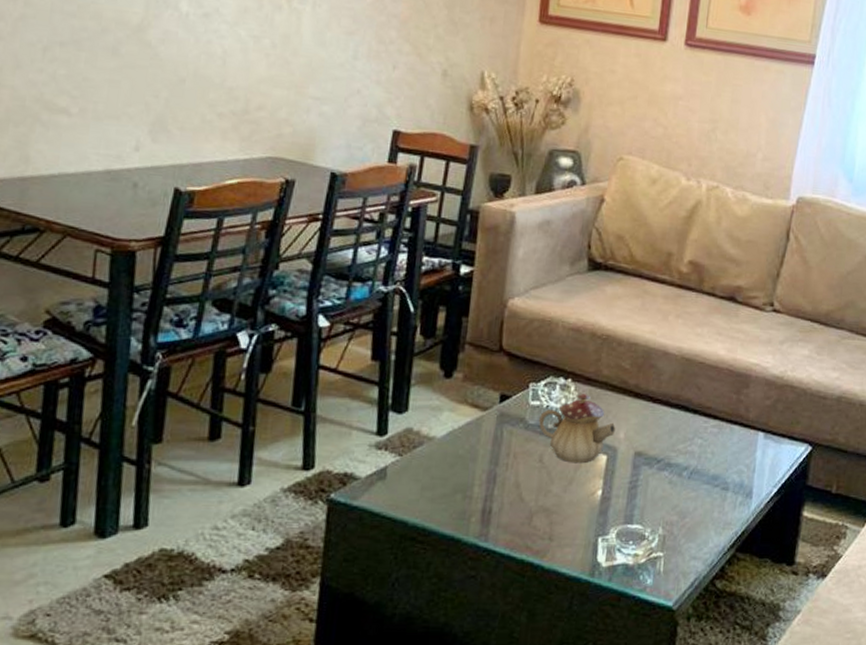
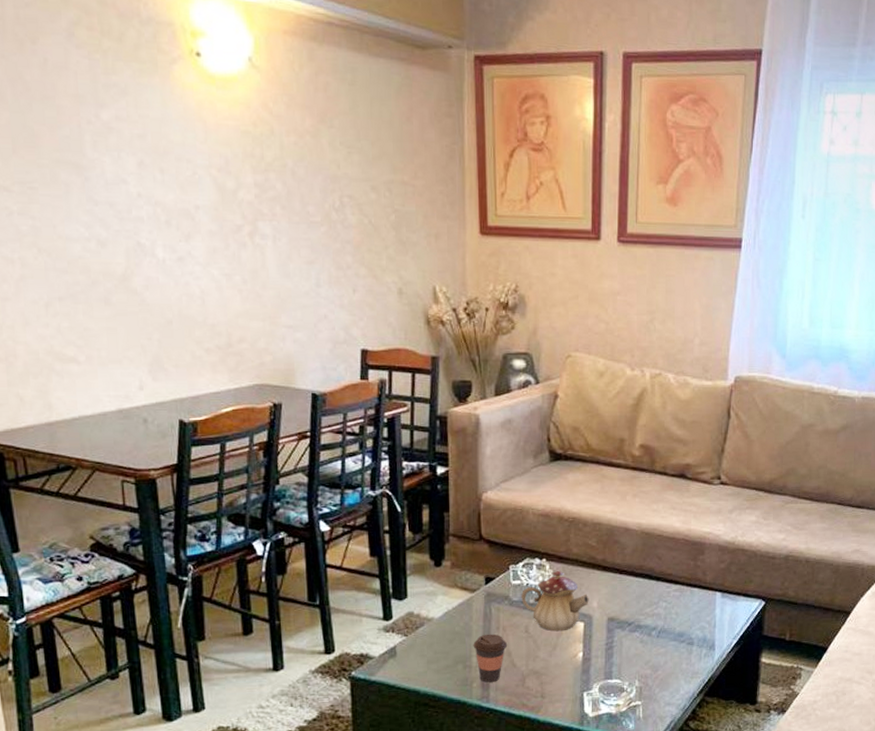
coffee cup: none [477,460,517,518] -> present [473,634,508,682]

